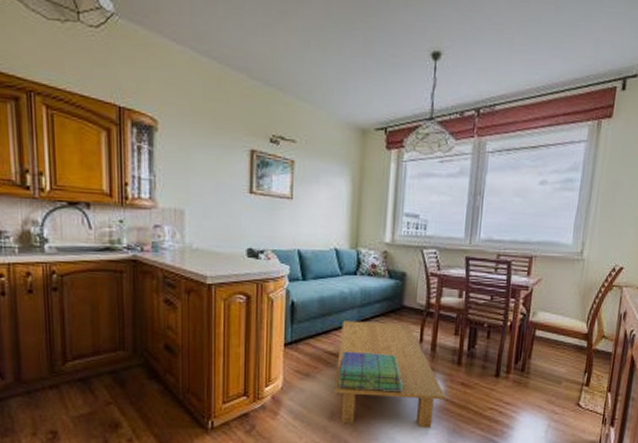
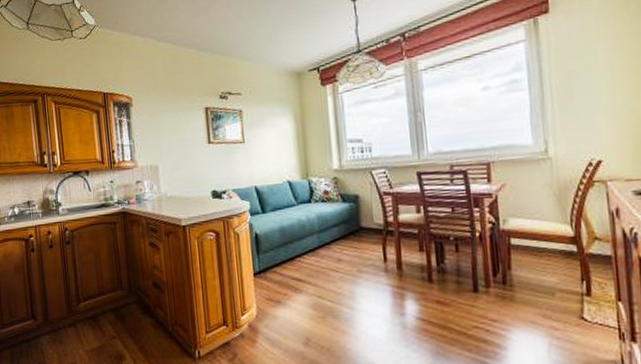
coffee table: present [334,321,445,428] -> none [304,244,422,351]
stack of books: present [337,351,403,392] -> none [307,276,374,315]

